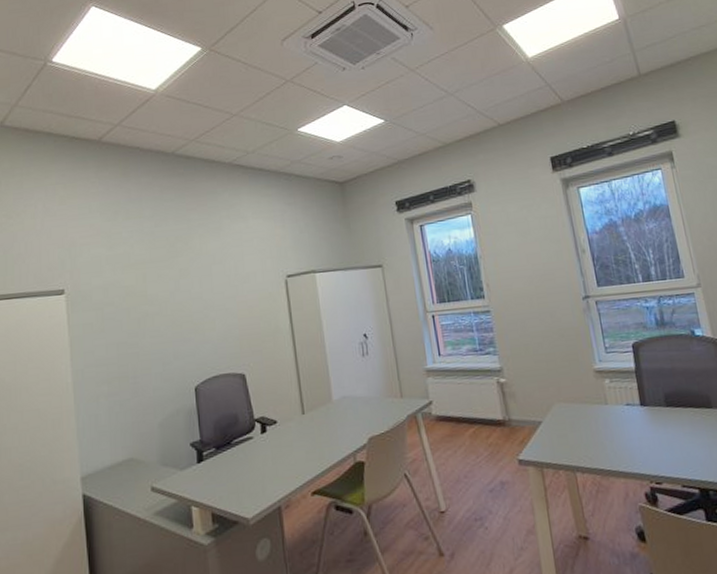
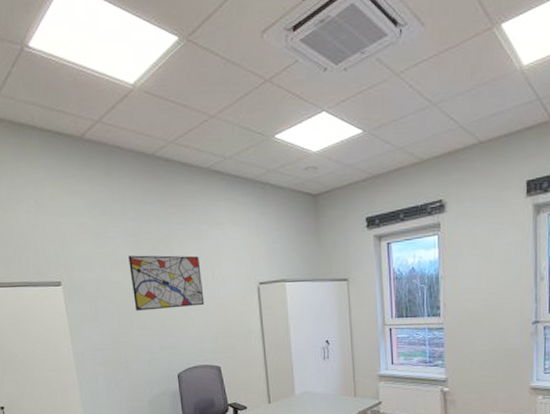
wall art: none [143,251,227,316] -> present [128,255,205,311]

